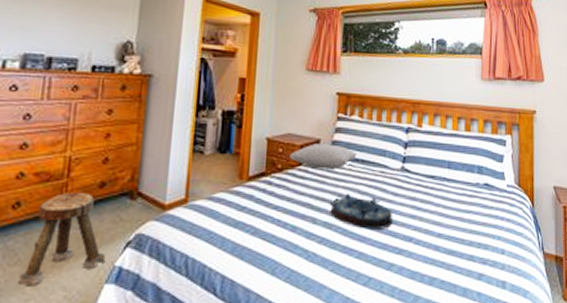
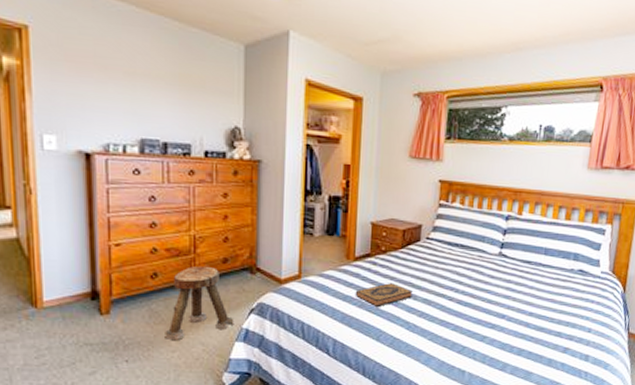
hardback book: none [247,205,312,235] -> present [355,283,413,308]
cushion: present [290,143,357,169] -> none [393,228,456,253]
serving tray: present [330,193,393,229] -> none [430,274,488,307]

